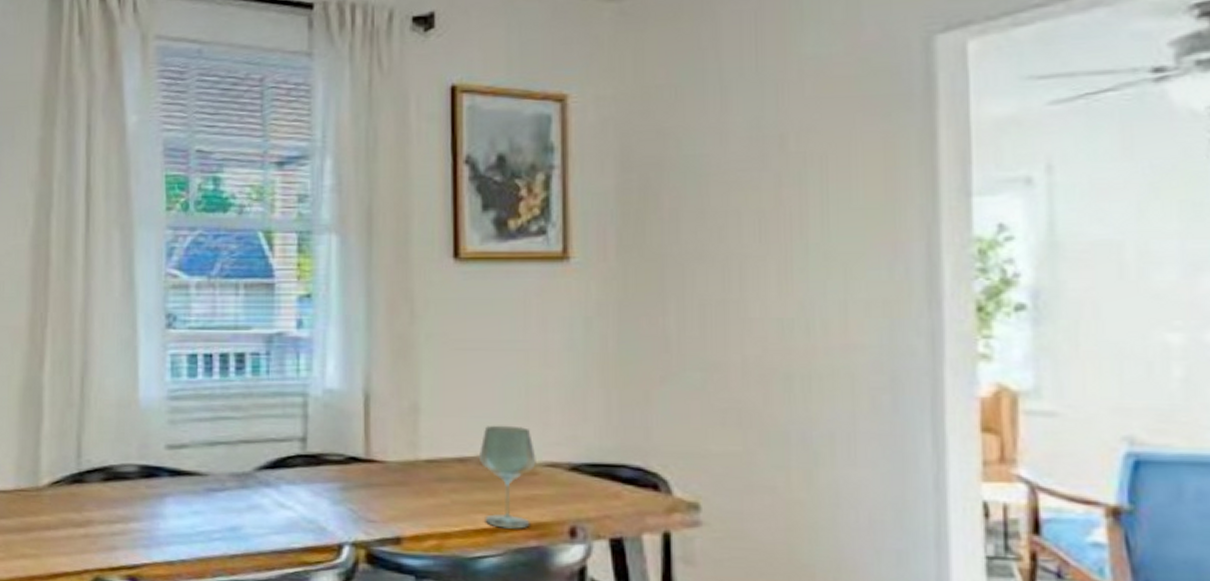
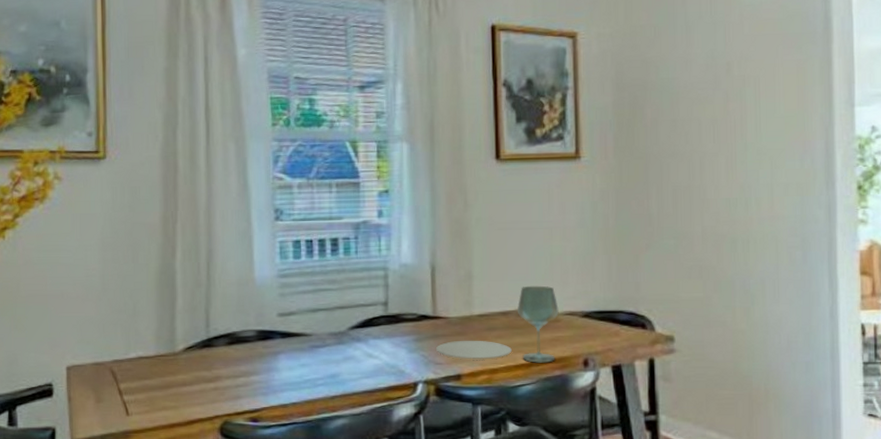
plate: none [369,492,471,520] -> present [436,340,512,360]

